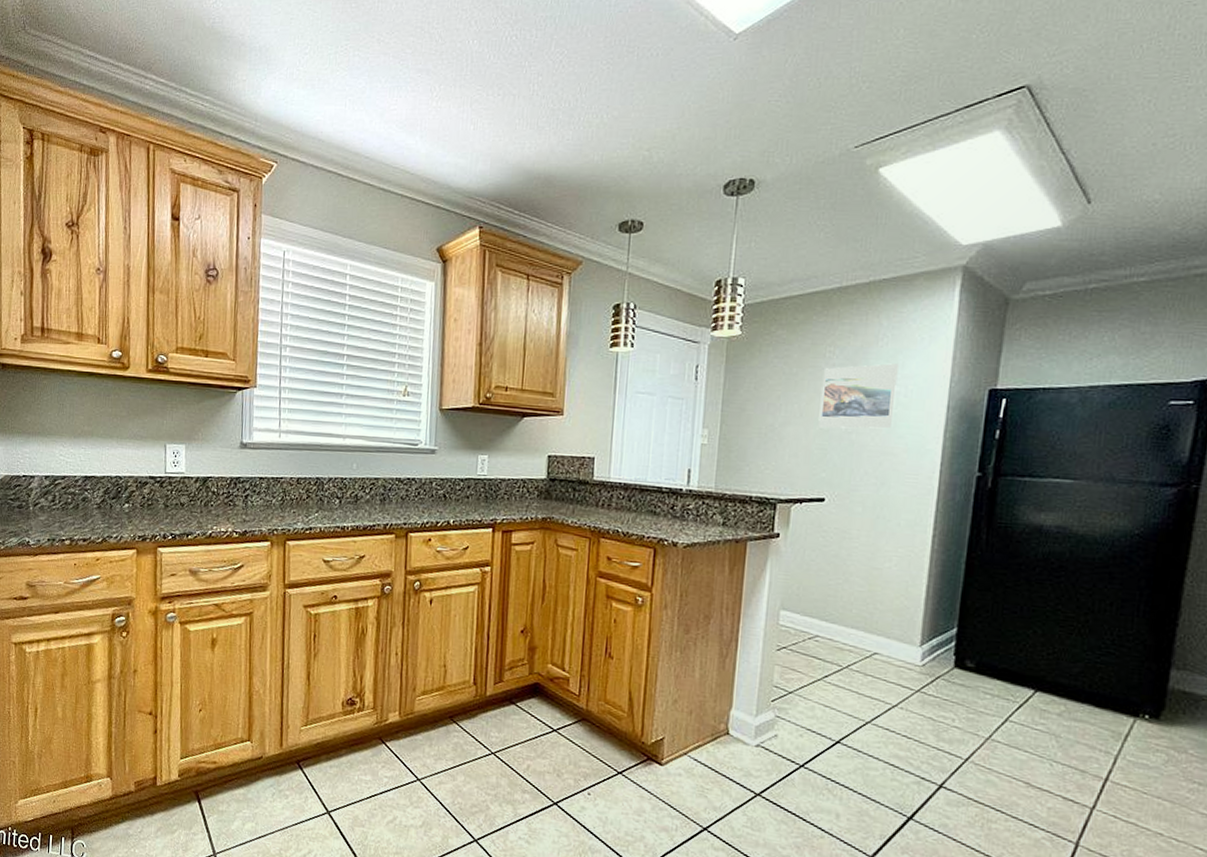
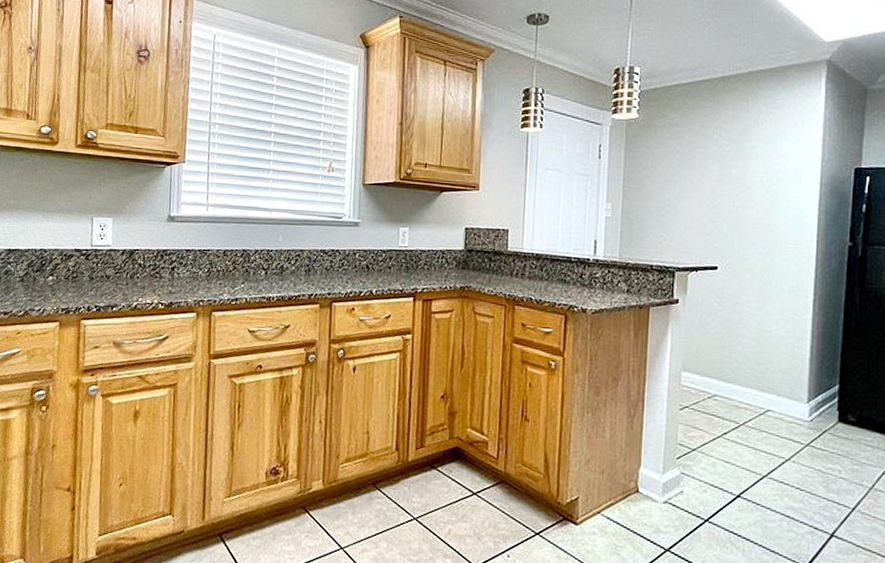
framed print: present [818,363,899,429] -> none [709,144,777,203]

